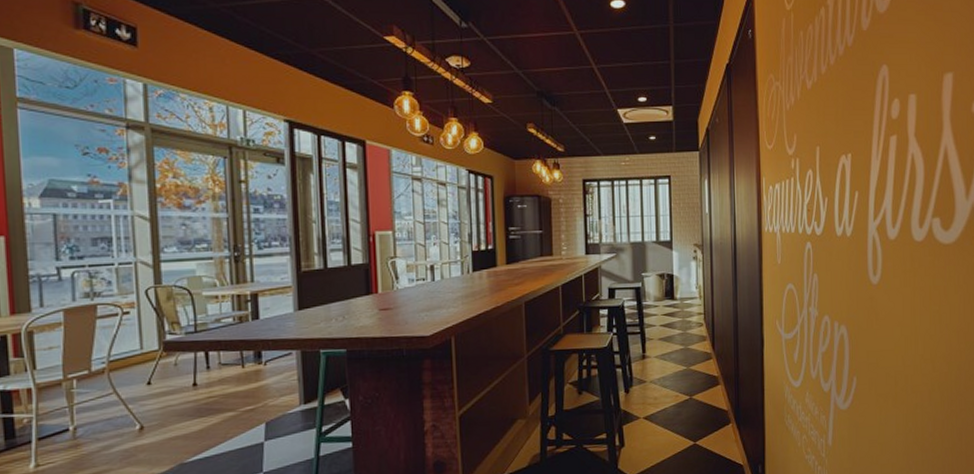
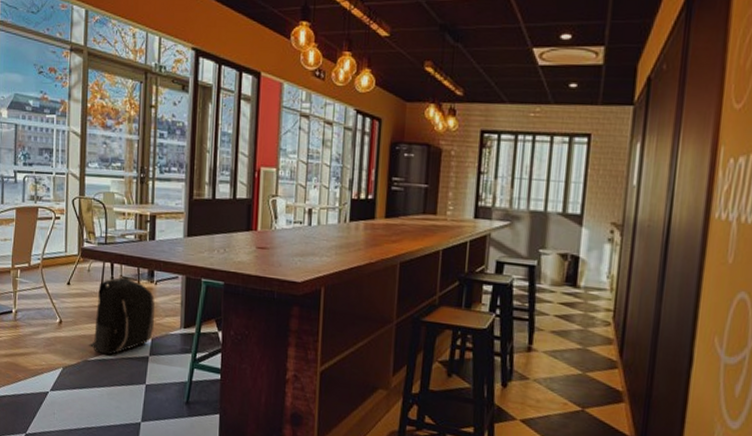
backpack: none [184,363,267,453] -> present [89,277,155,356]

